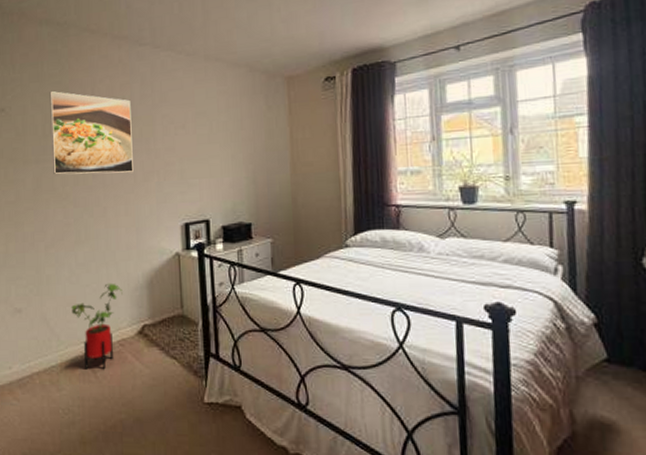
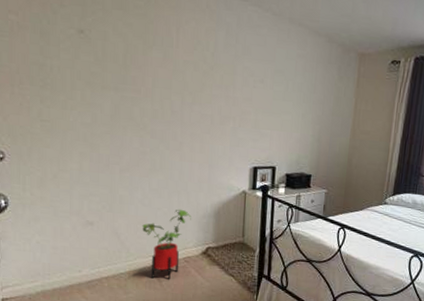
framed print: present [49,91,133,175] -> none [132,23,215,114]

